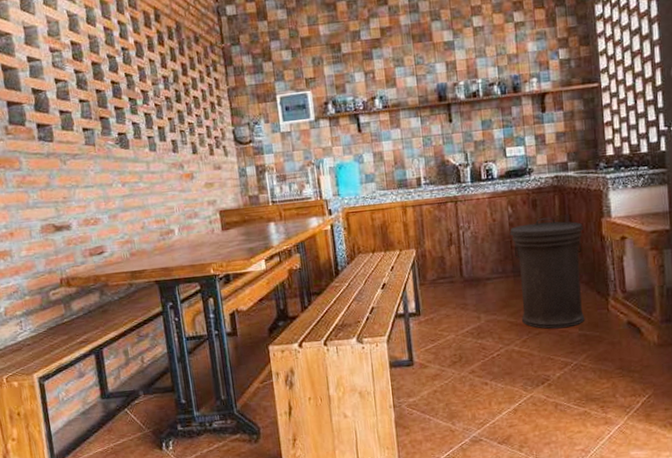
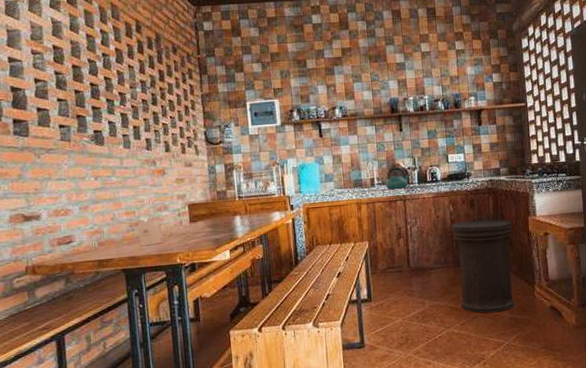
mug: none [168,227,203,257] -> present [137,219,171,246]
kettle: none [433,164,463,191] -> present [385,167,411,190]

